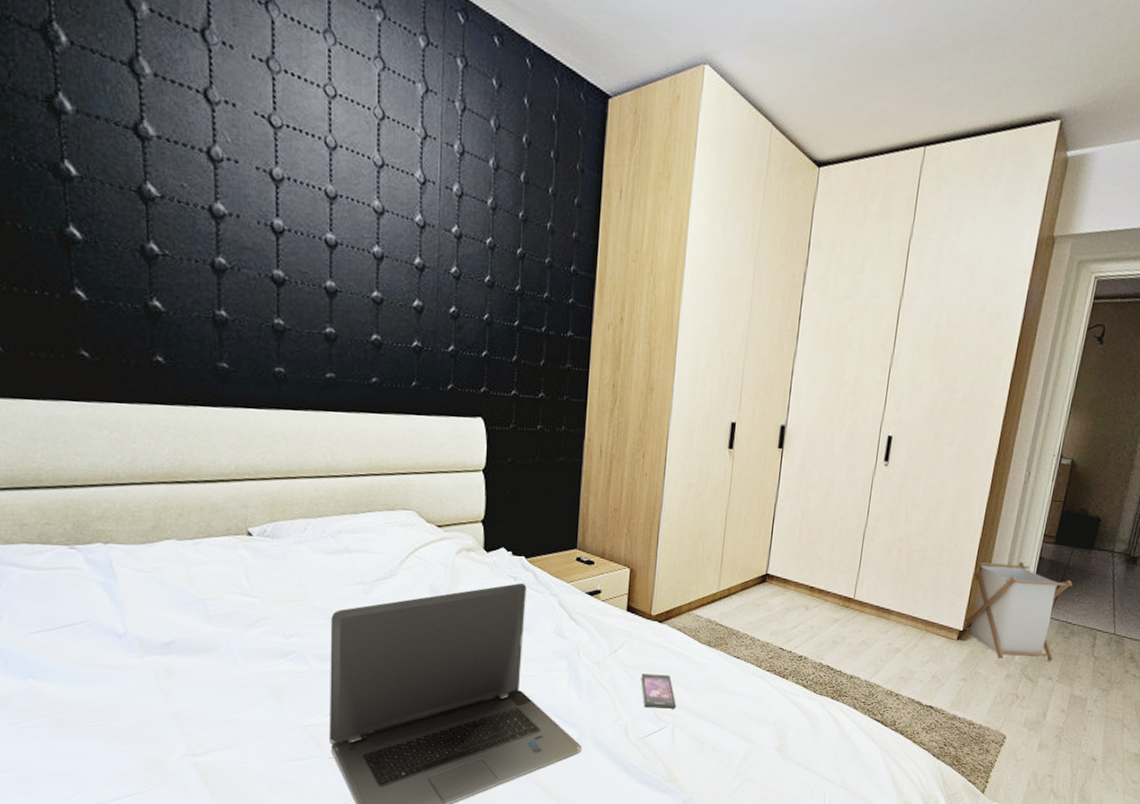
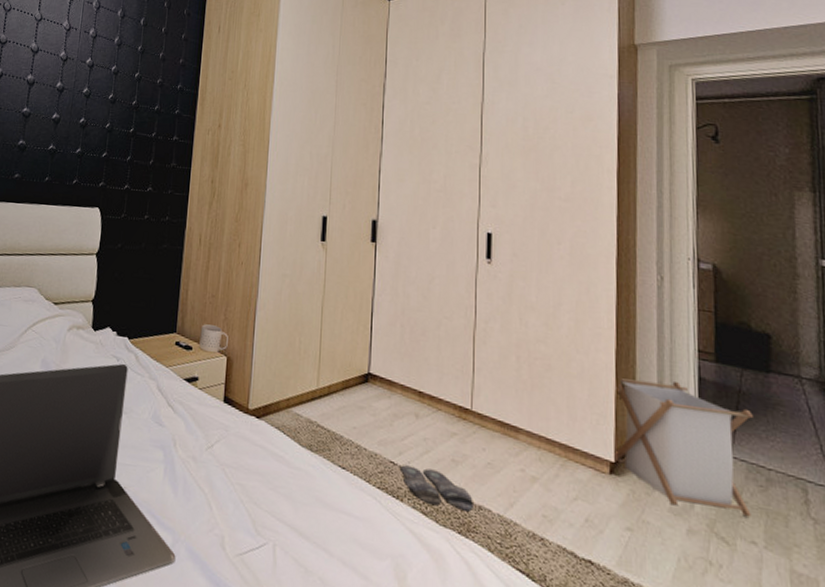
mug: none [601,538,633,566] -> present [199,324,230,354]
smartphone: present [641,674,677,709] -> none [238,475,278,523]
slippers: none [788,650,847,681] -> present [401,465,473,512]

